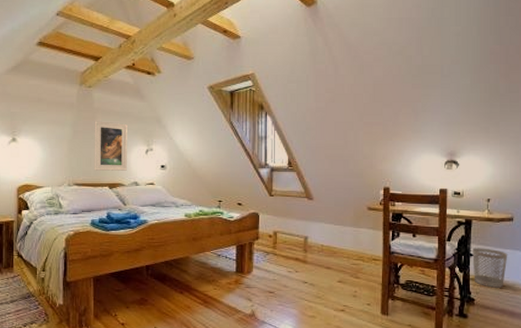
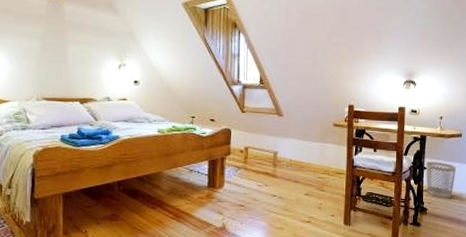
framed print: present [94,121,127,171] -> none [64,34,100,86]

